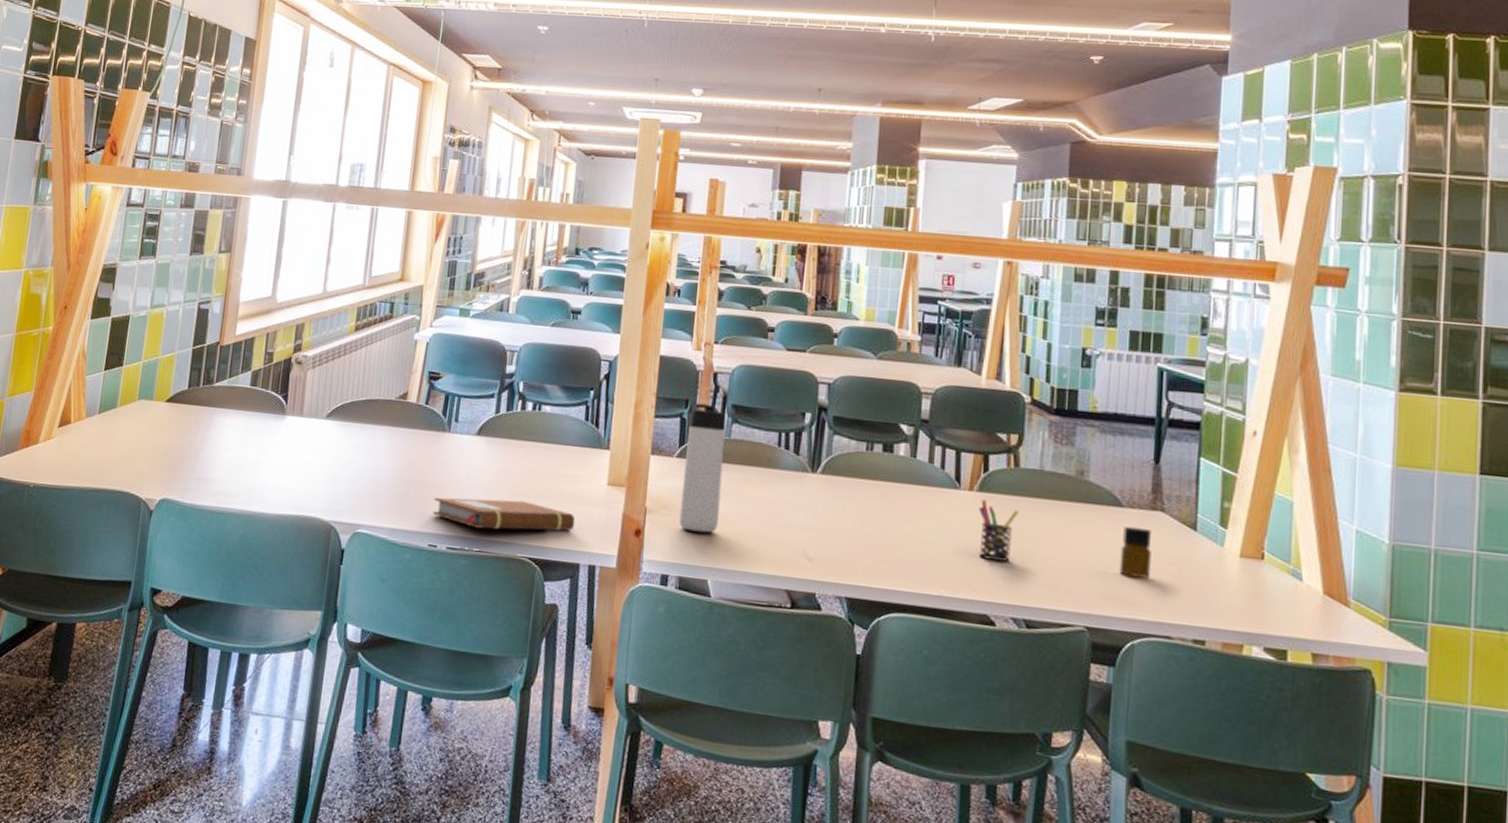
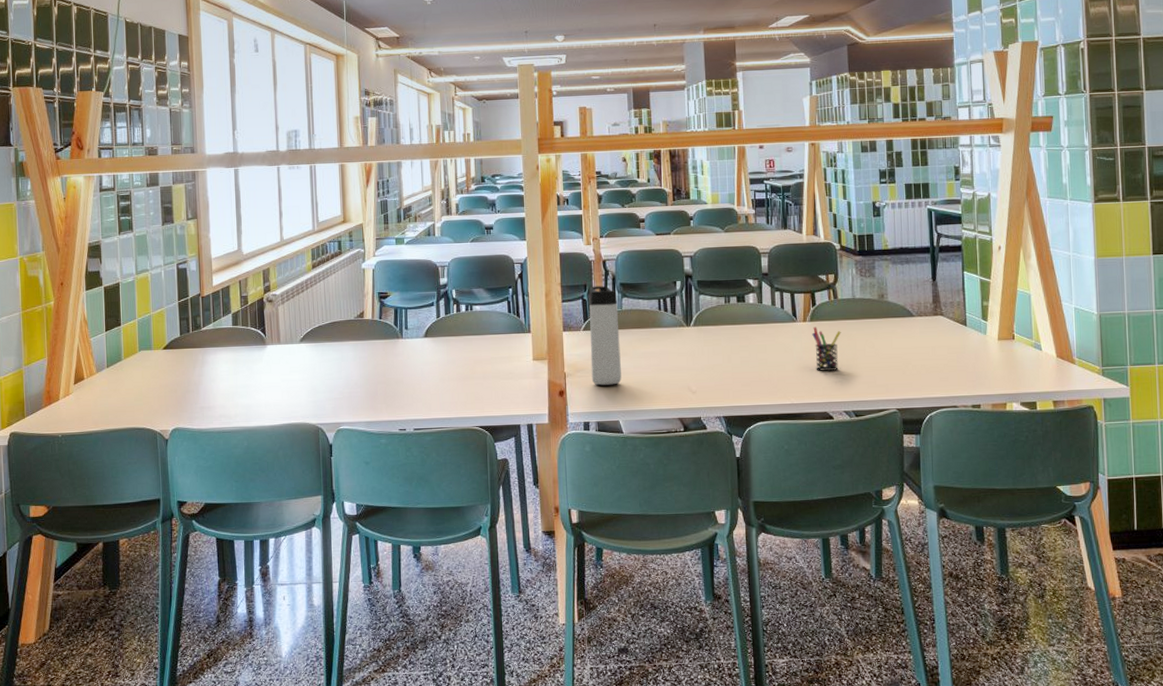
notebook: present [433,497,576,531] -> none [398,383,512,410]
bottle: present [1119,526,1152,579] -> none [915,330,939,368]

